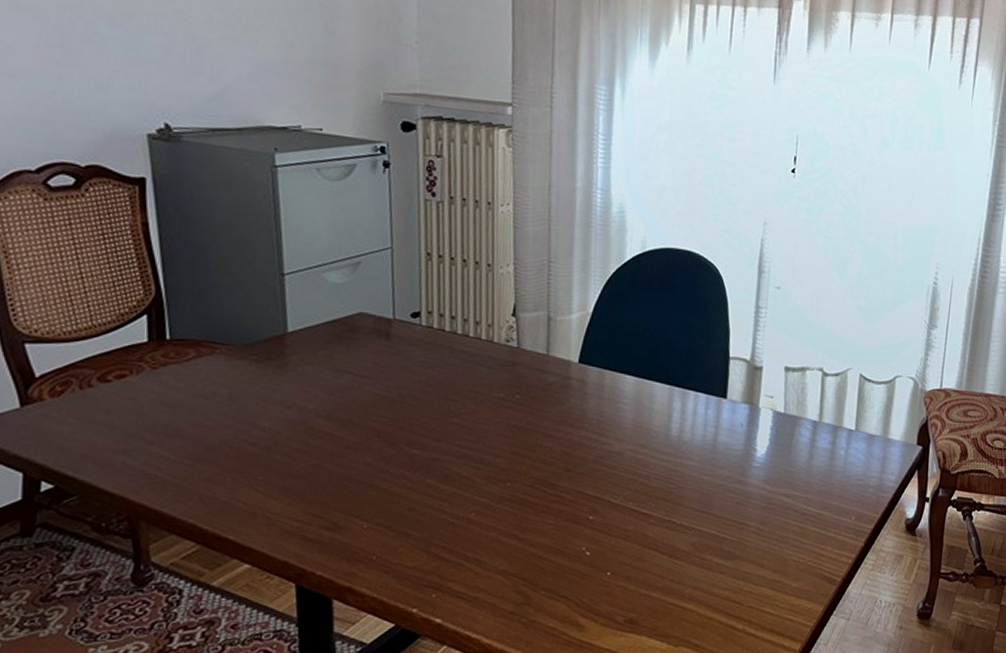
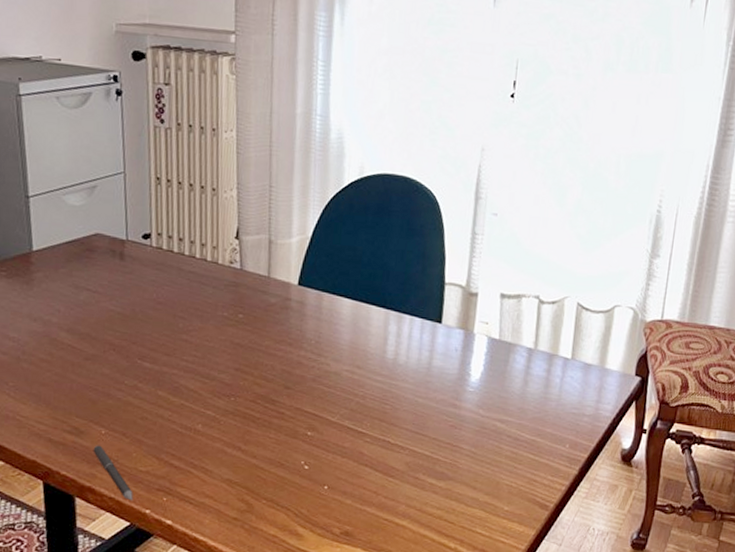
pen: none [353,541,399,600] -> present [93,445,133,501]

